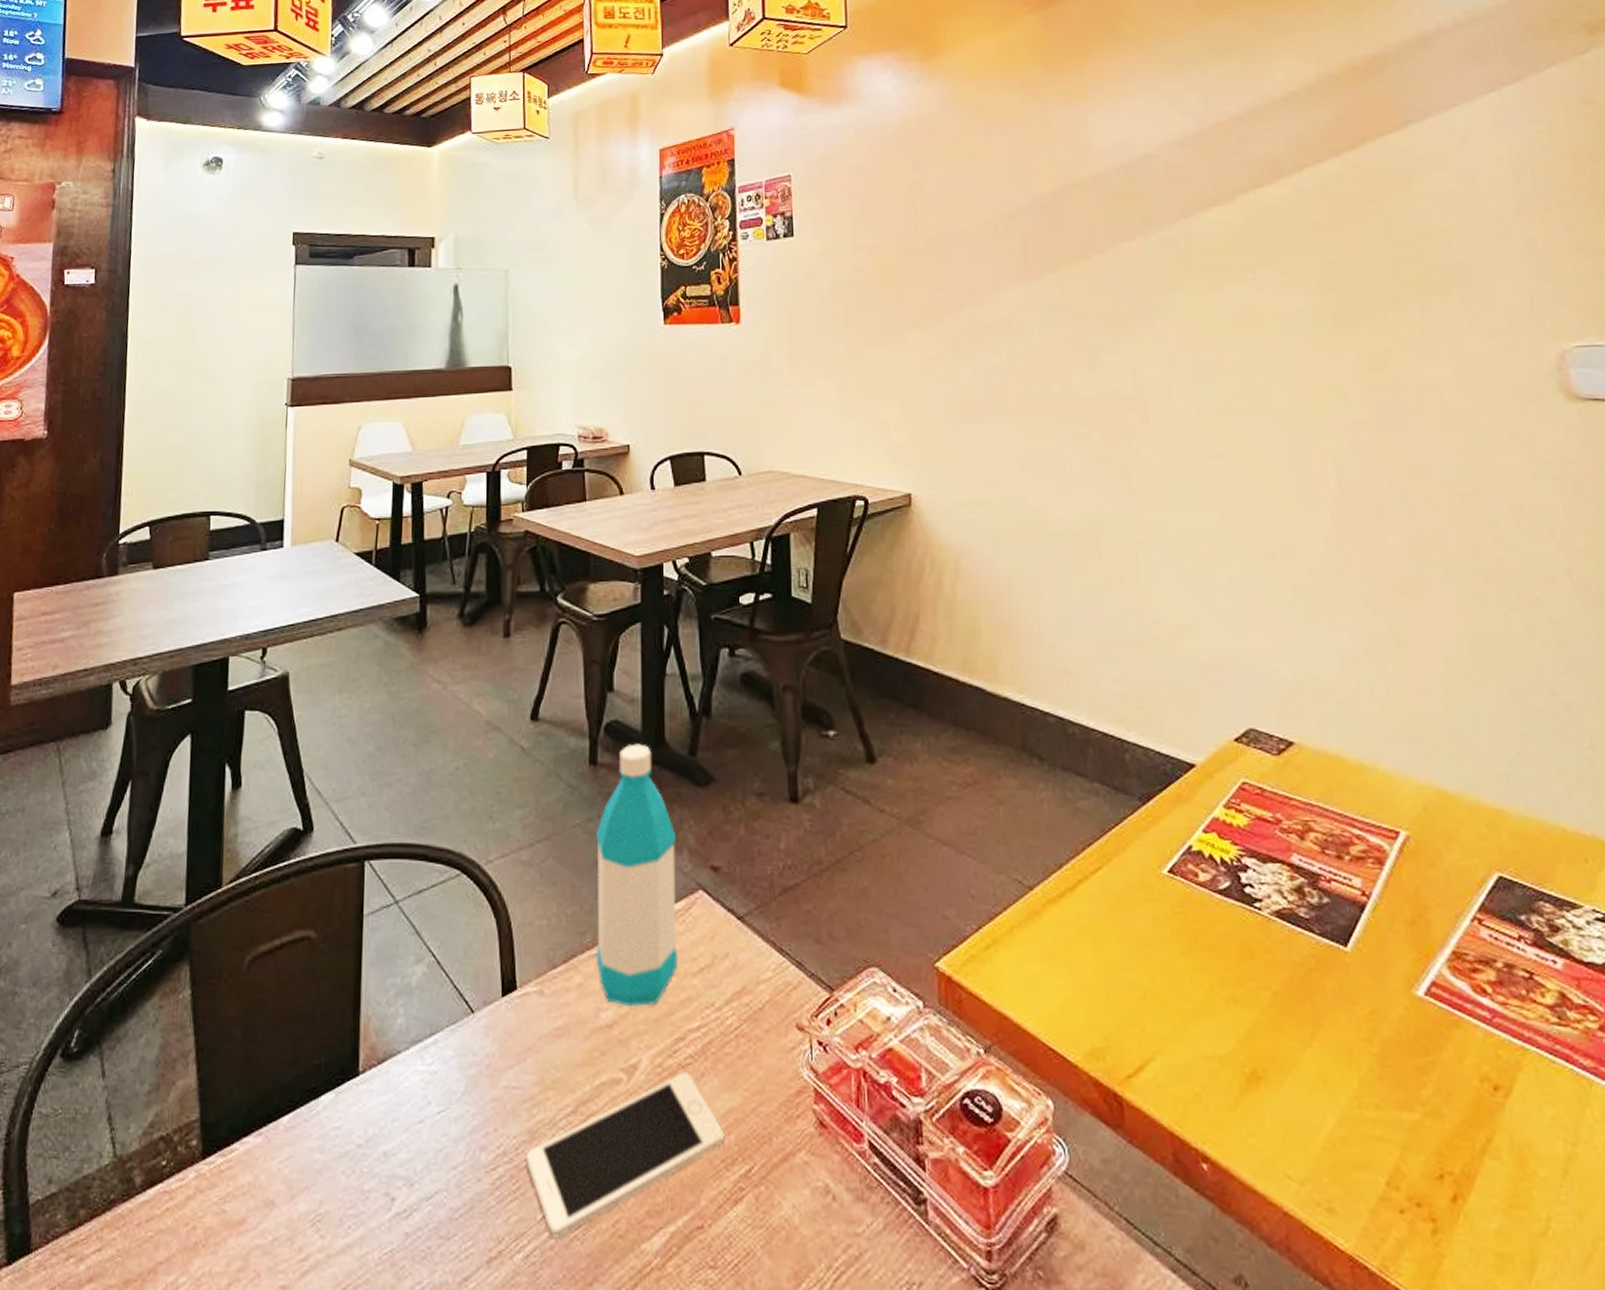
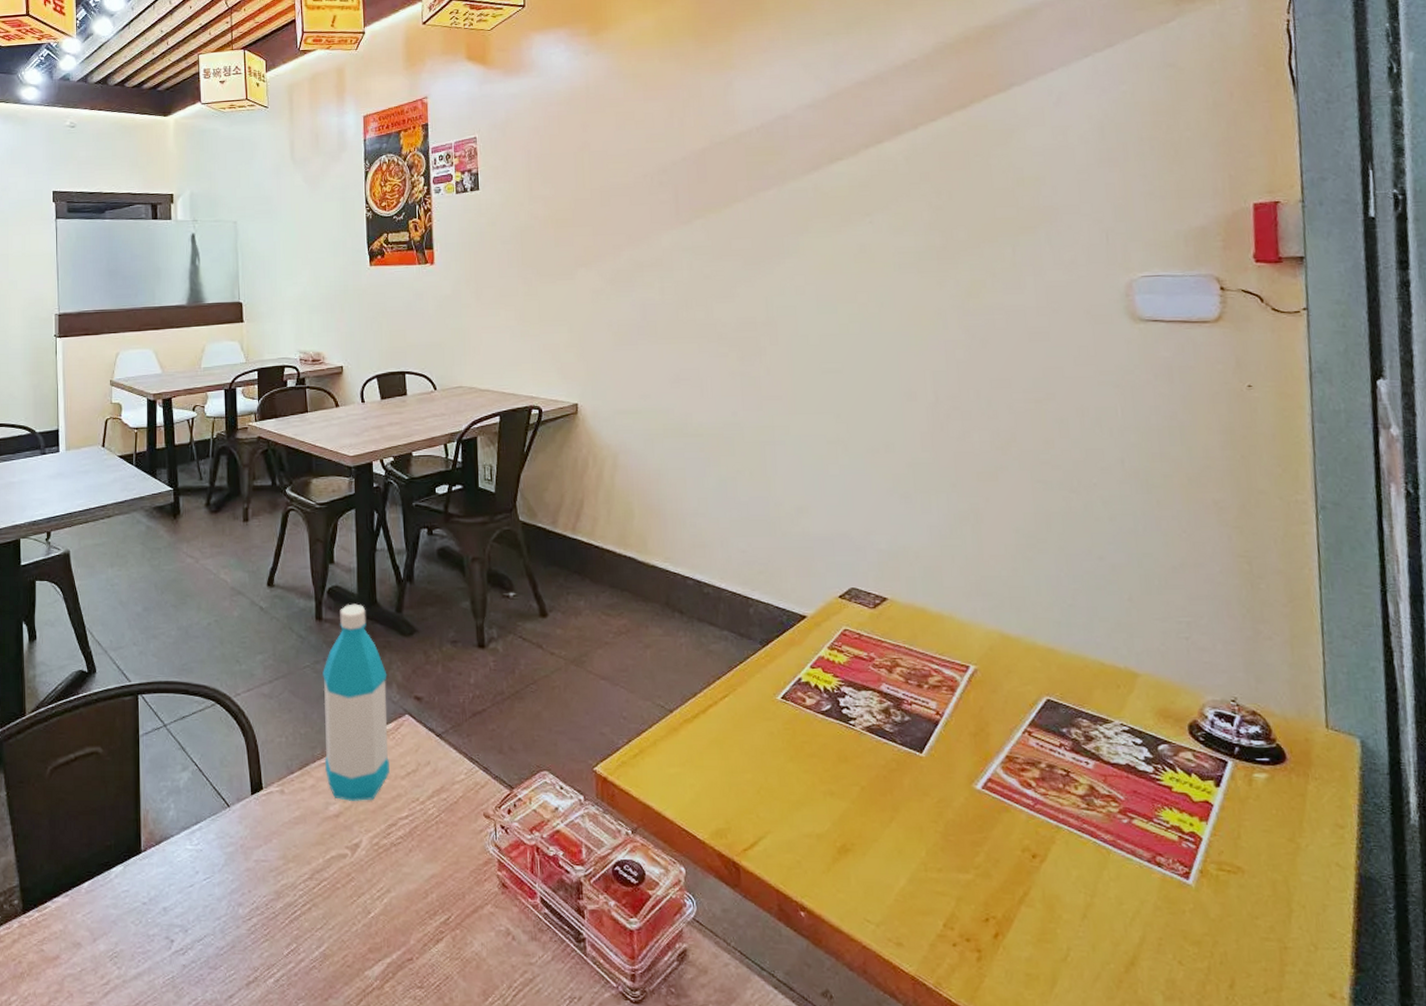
cell phone: present [526,1072,725,1239] -> none [274,849,428,968]

